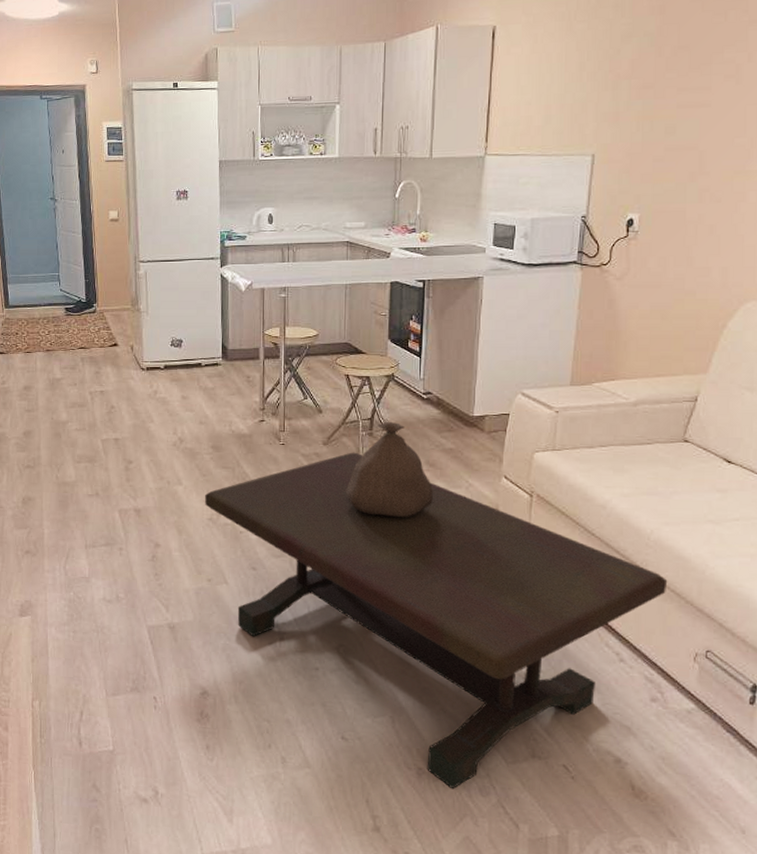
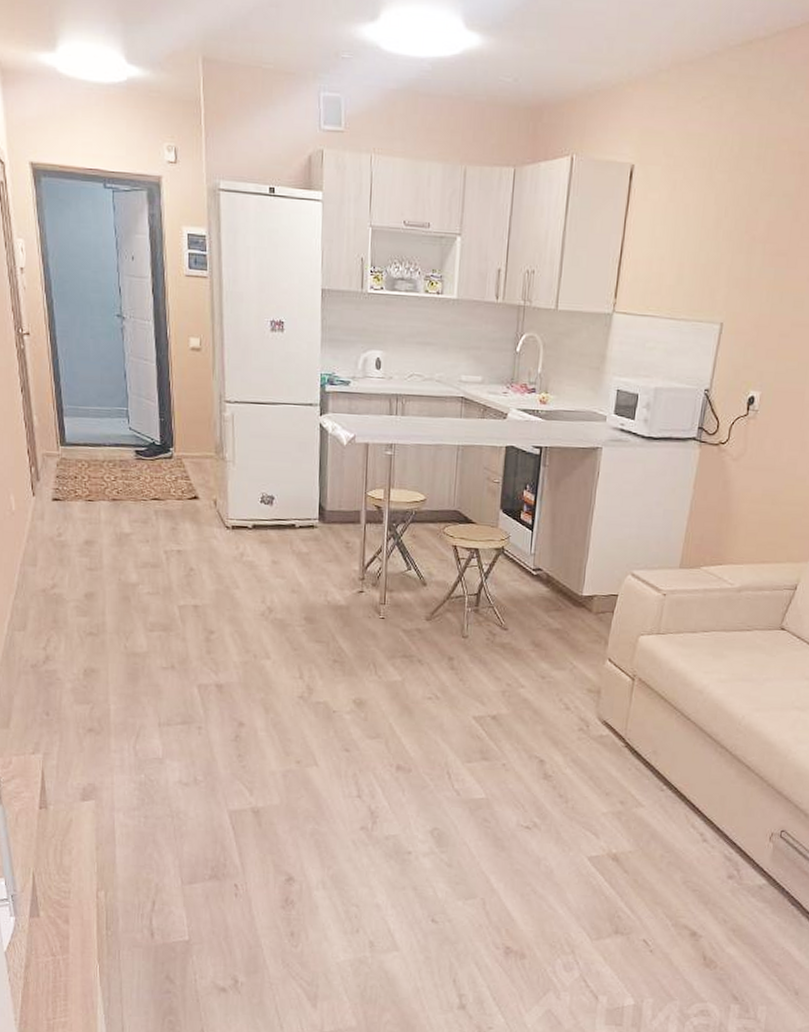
coffee table: present [205,452,668,789] -> none [295,629,754,965]
bag: present [345,421,433,518] -> none [447,597,537,700]

